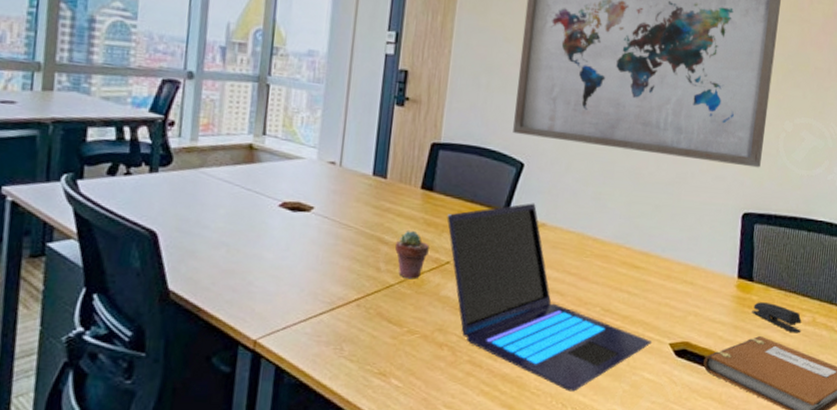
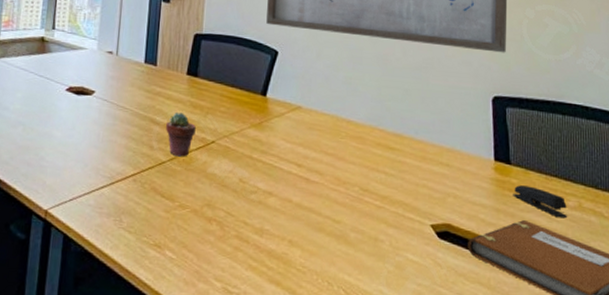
laptop: present [447,203,653,392] -> none [210,87,413,270]

